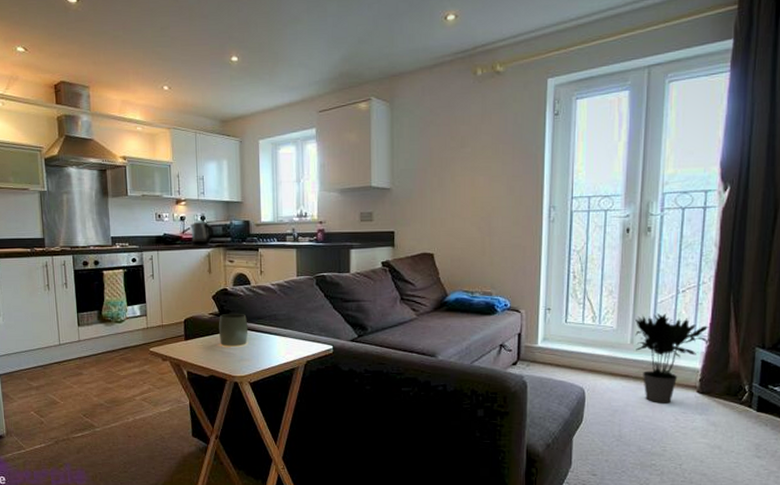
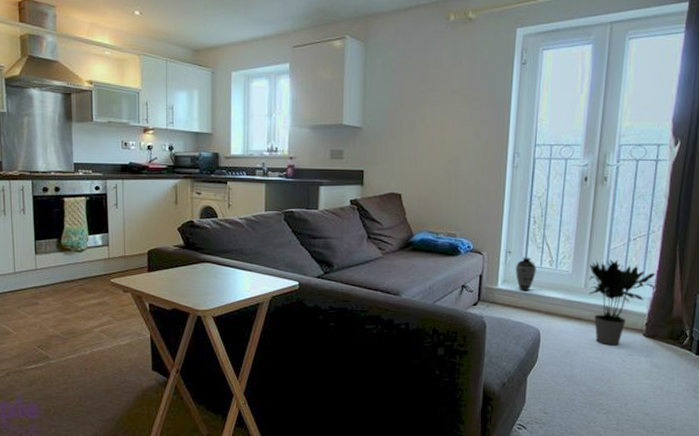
kettle: present [191,221,214,246] -> none [158,151,182,177]
mug: present [218,313,248,347] -> none [183,246,214,280]
decorative vase: none [556,313,578,349] -> present [515,257,536,291]

